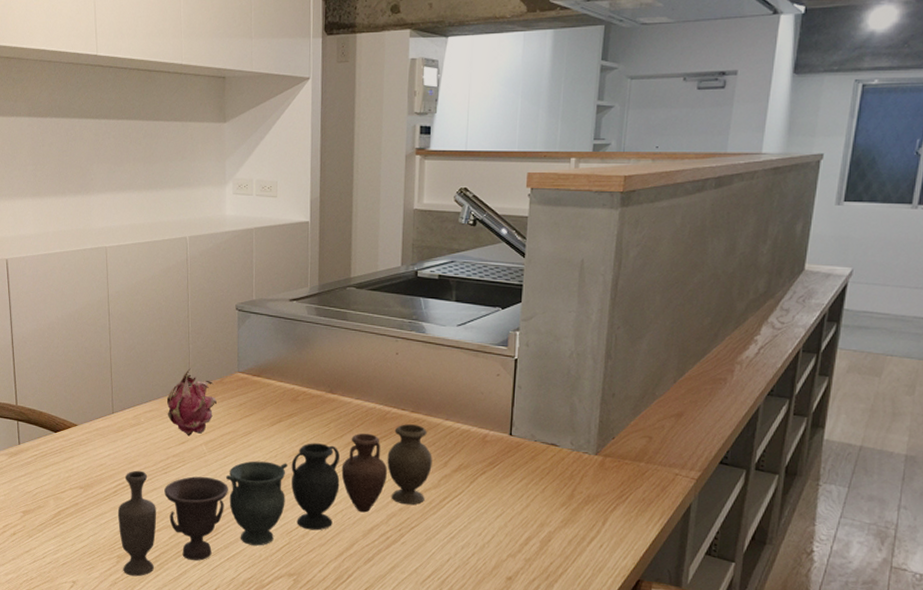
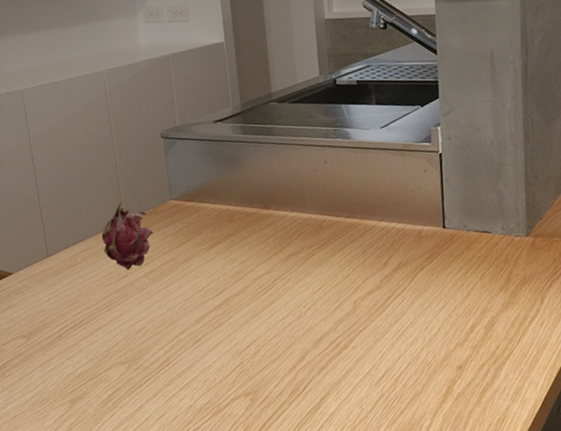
vase: present [117,424,432,577] -> none [64,229,373,419]

